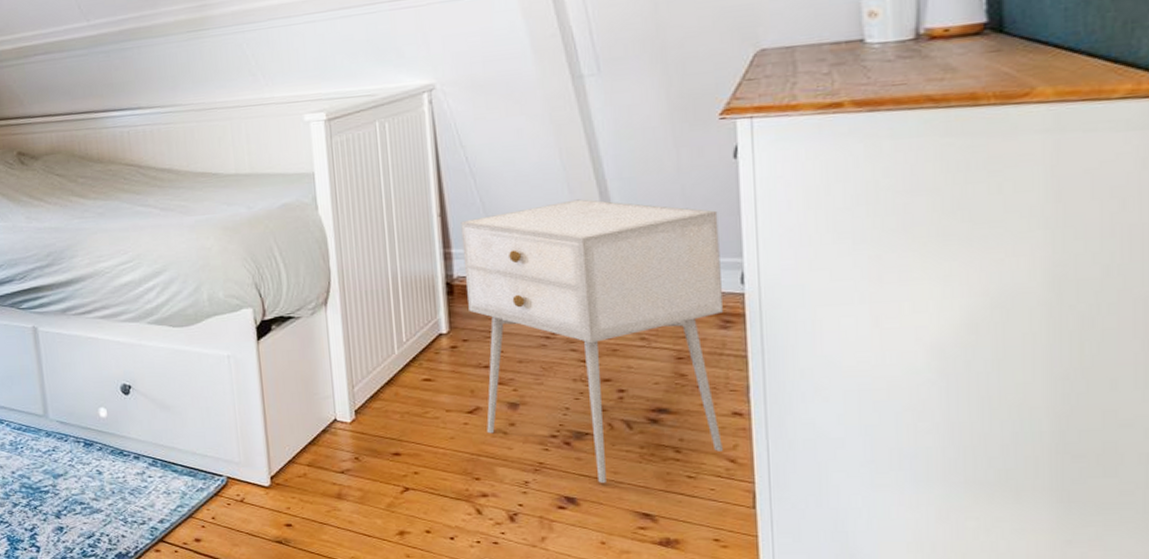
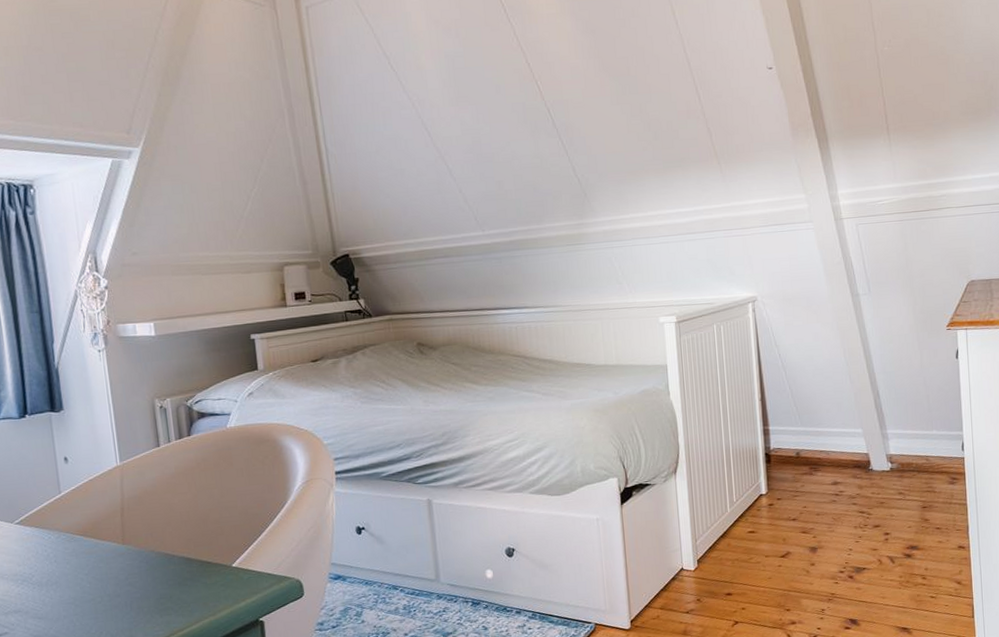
nightstand: present [461,199,724,483] -> none [775,387,953,606]

